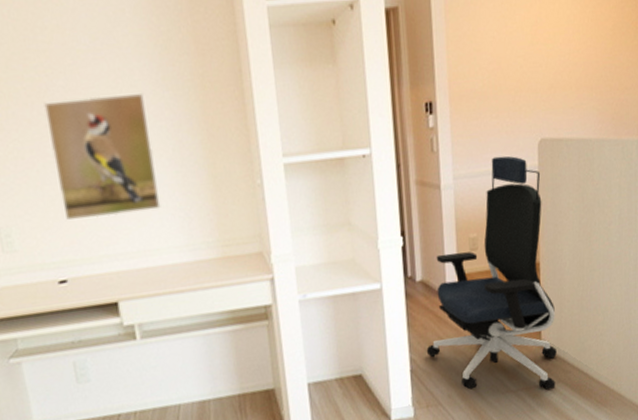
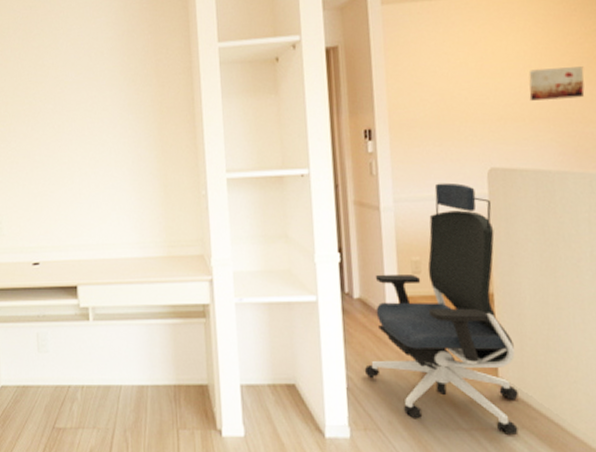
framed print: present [44,94,161,220] -> none [37,116,119,214]
wall art: none [576,32,623,68] -> present [528,66,585,101]

